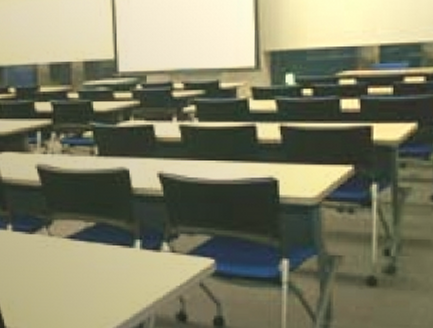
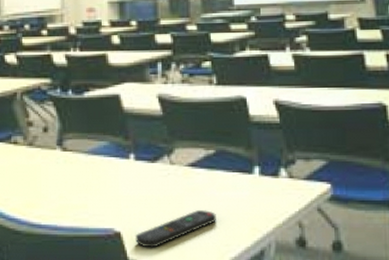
remote control: none [12,282,95,318] -> present [135,210,216,248]

